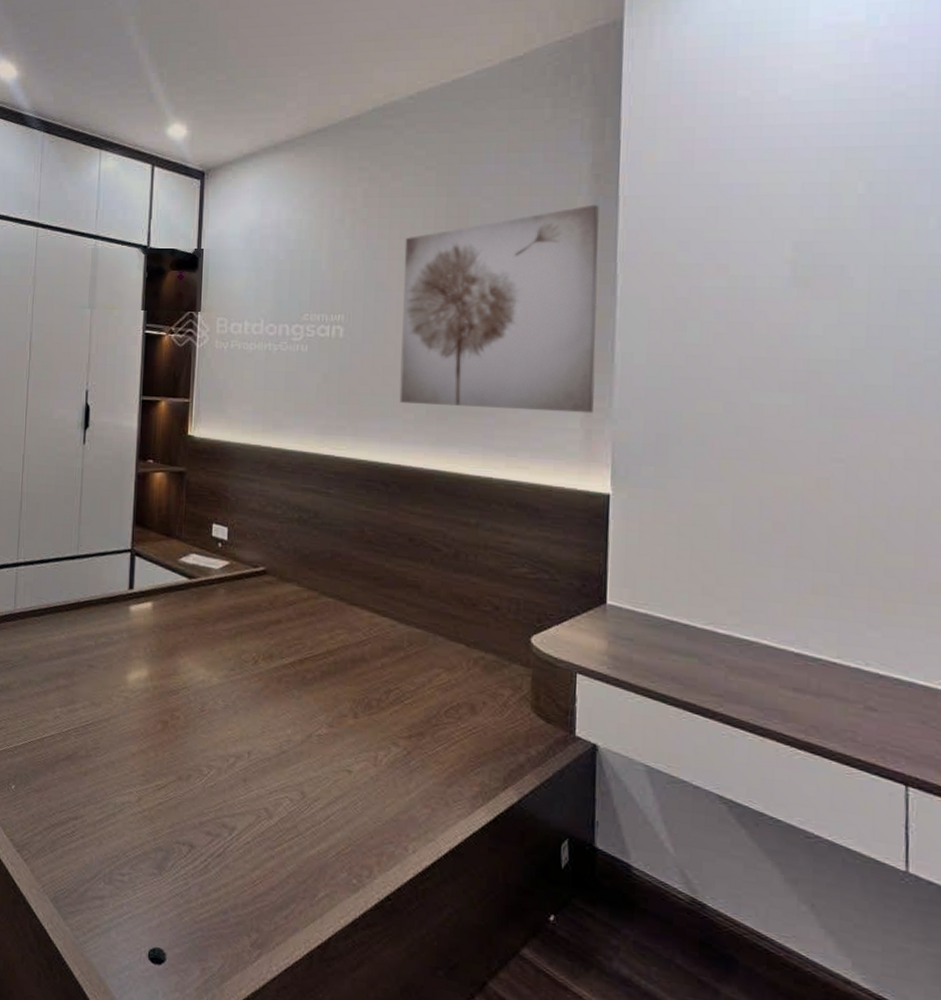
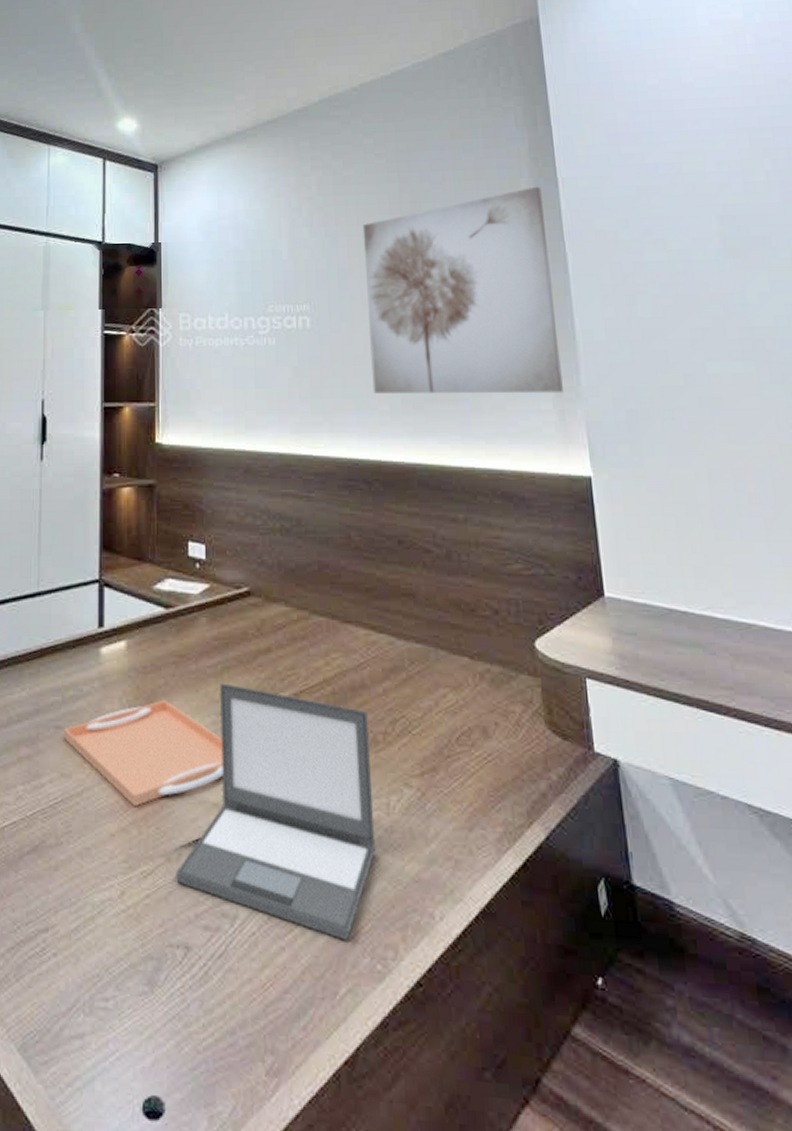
serving tray: none [95,653,233,735] -> present [63,699,224,807]
laptop: none [185,644,365,858] -> present [176,683,376,941]

